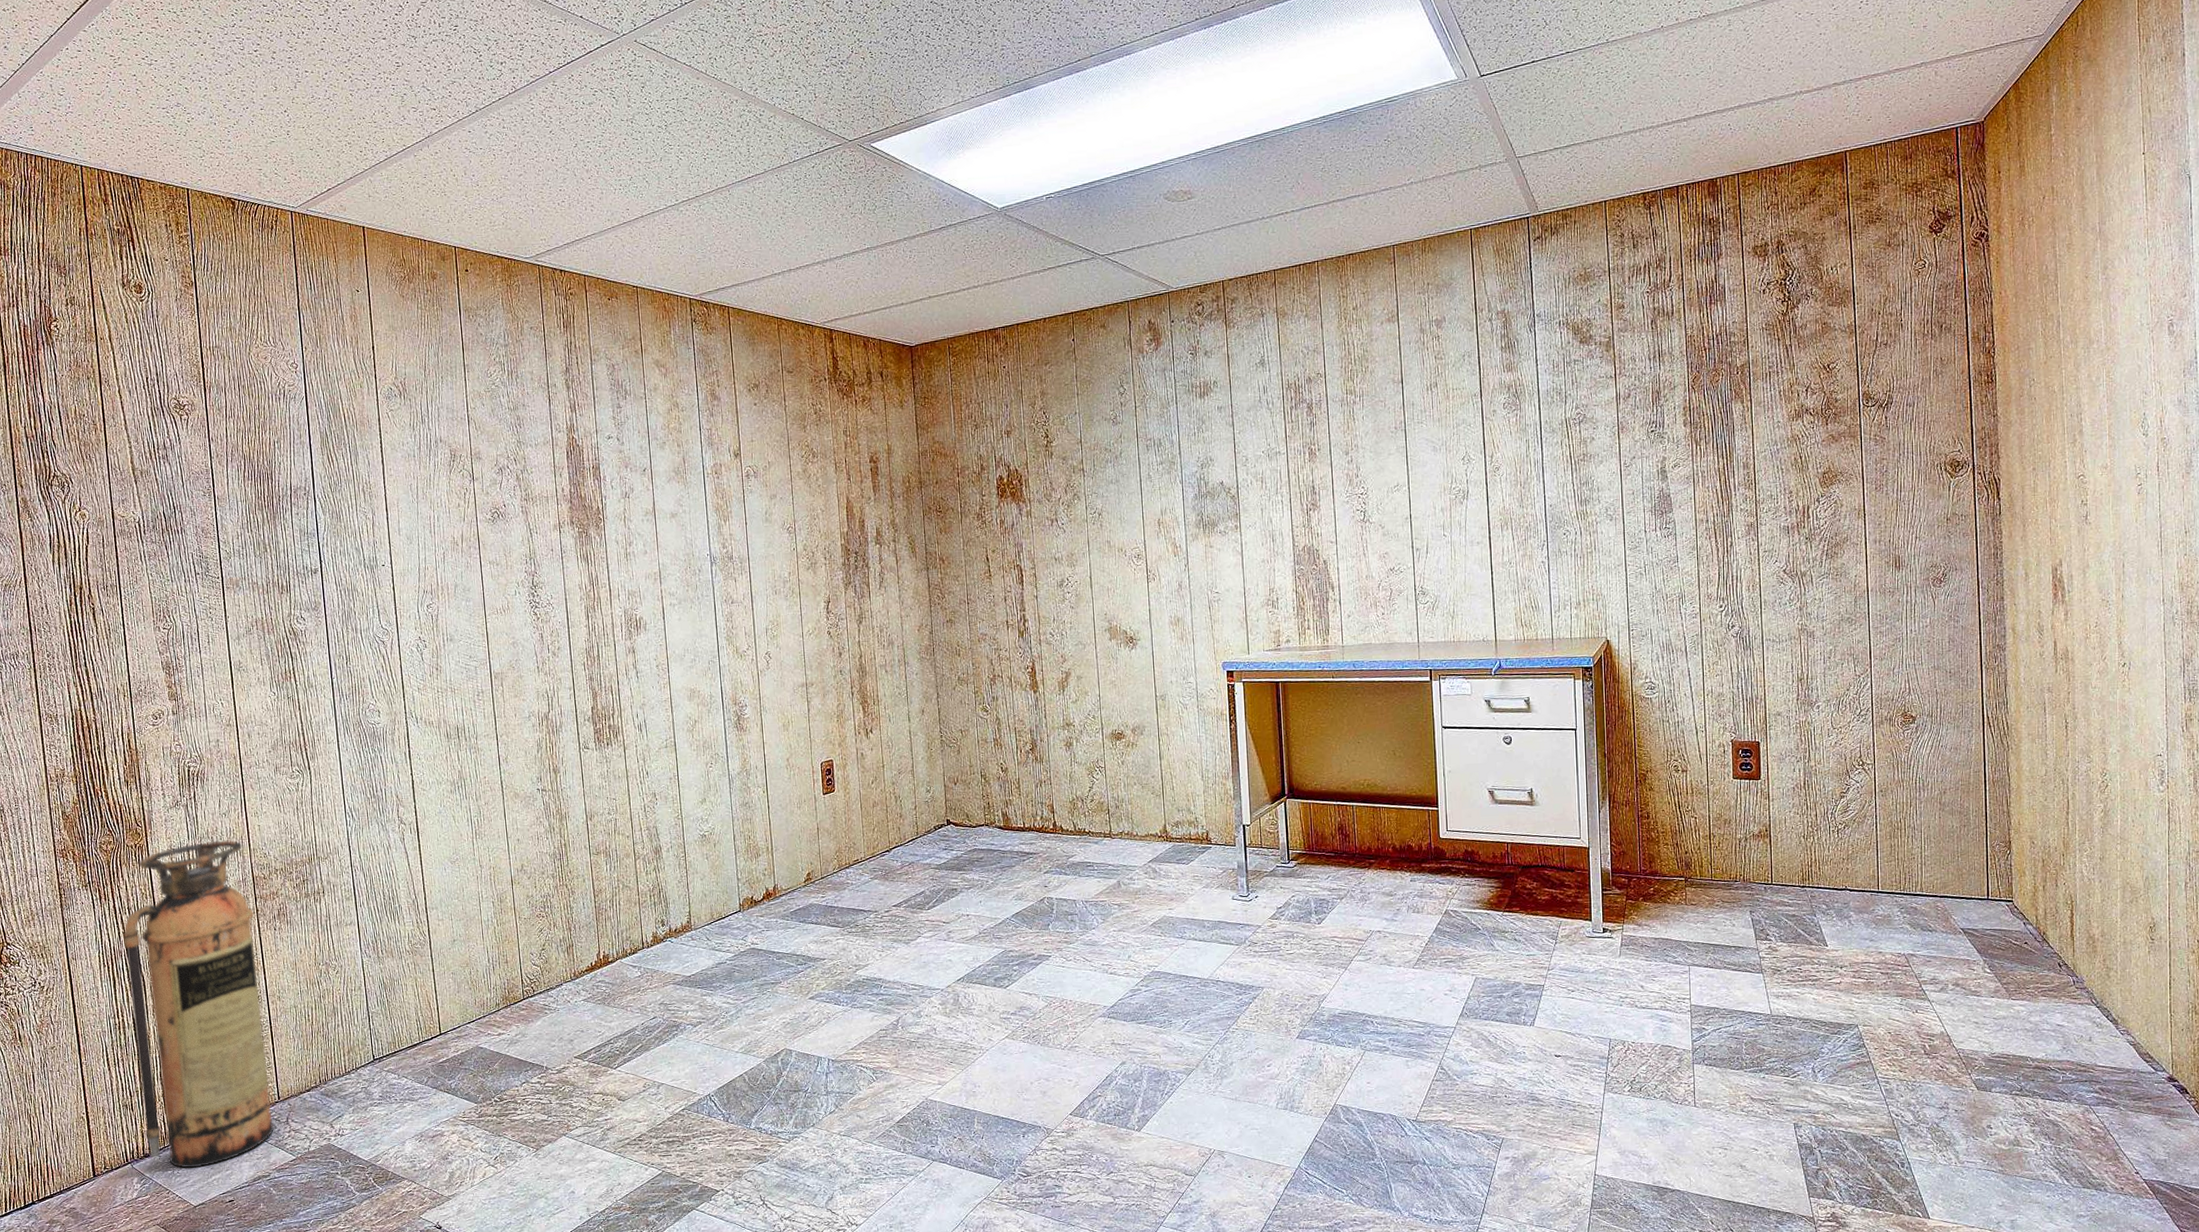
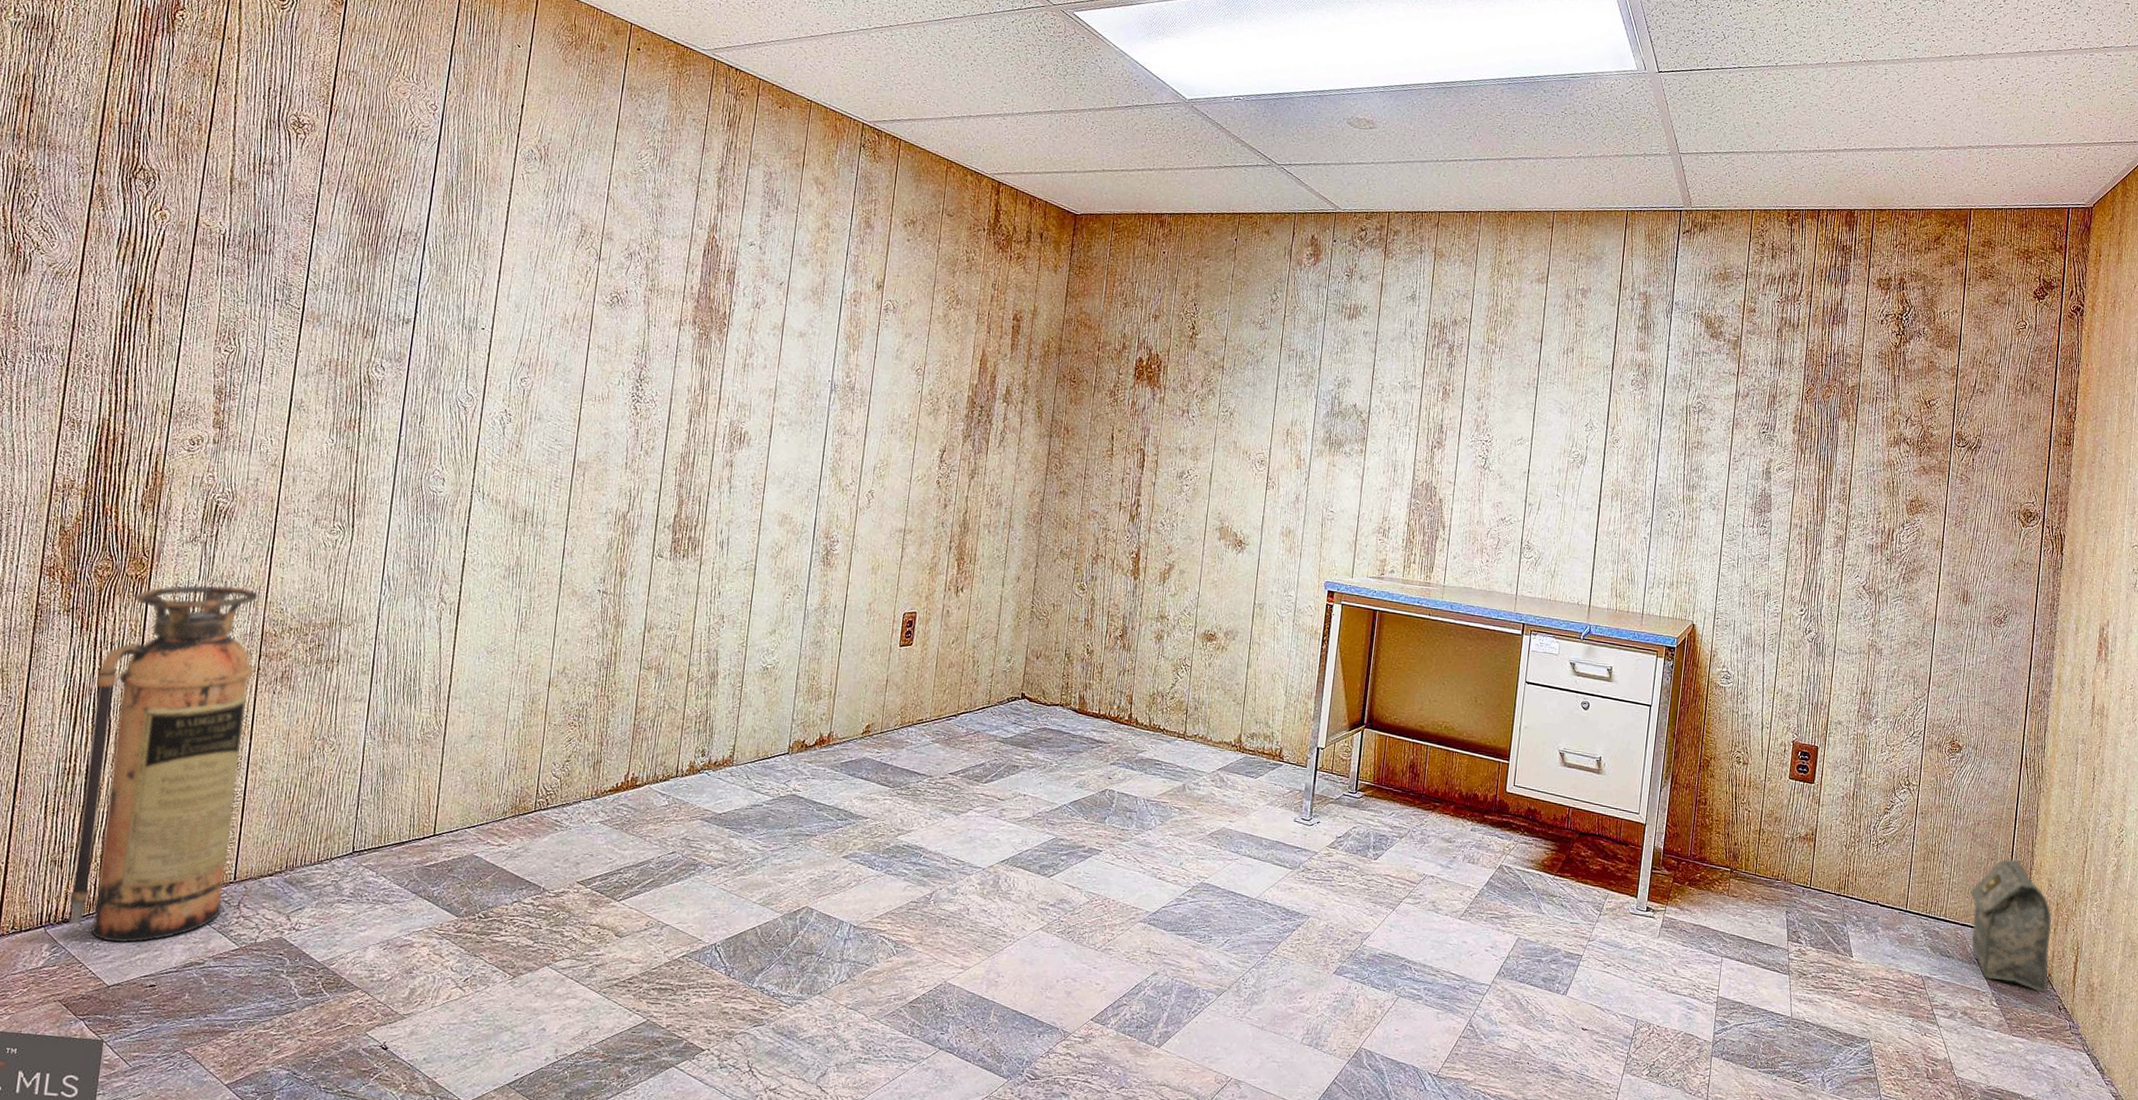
bag: none [1945,822,2043,951] -> present [1970,859,2052,992]

